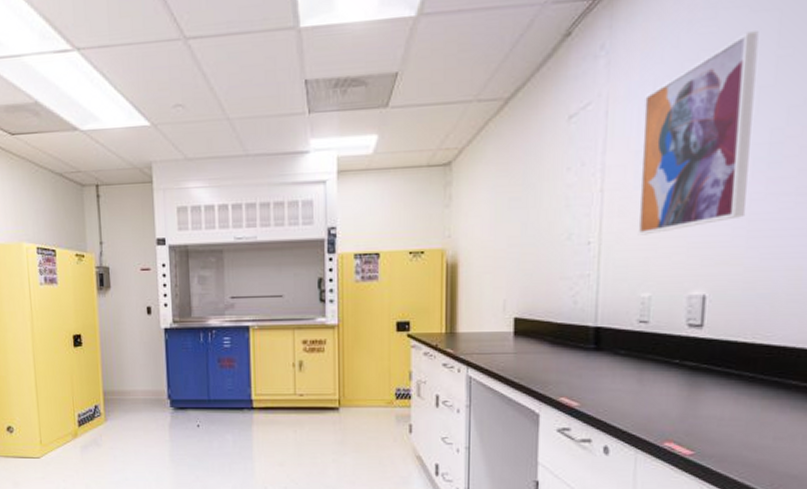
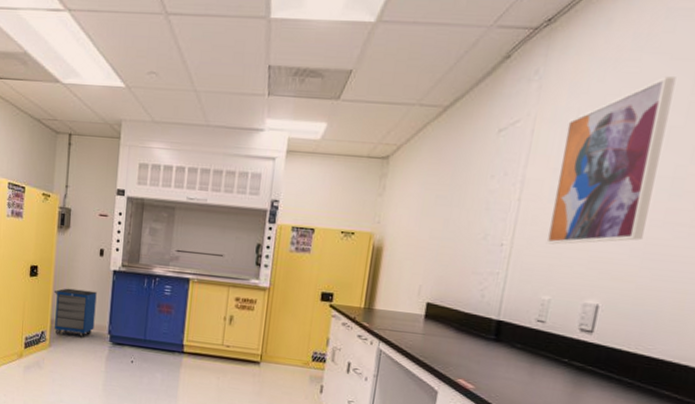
cabinet: none [102,354,152,407] -> present [54,288,97,338]

